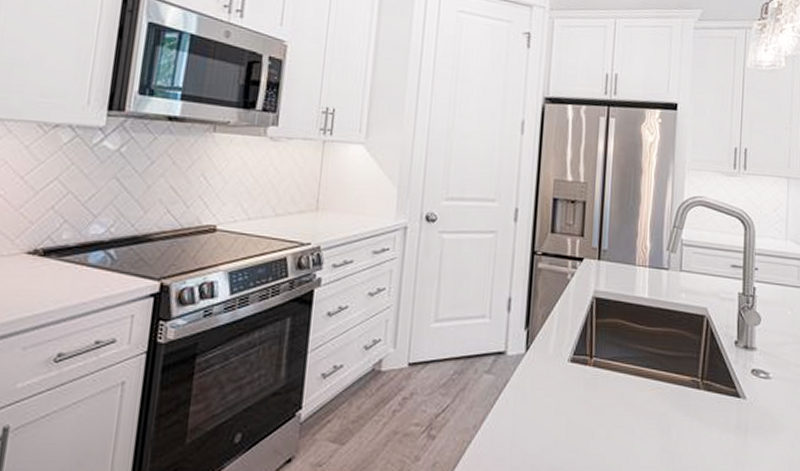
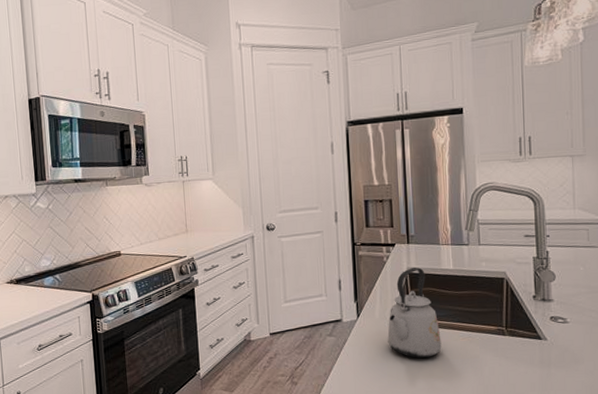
kettle: none [560,291,626,412] -> present [387,267,442,358]

